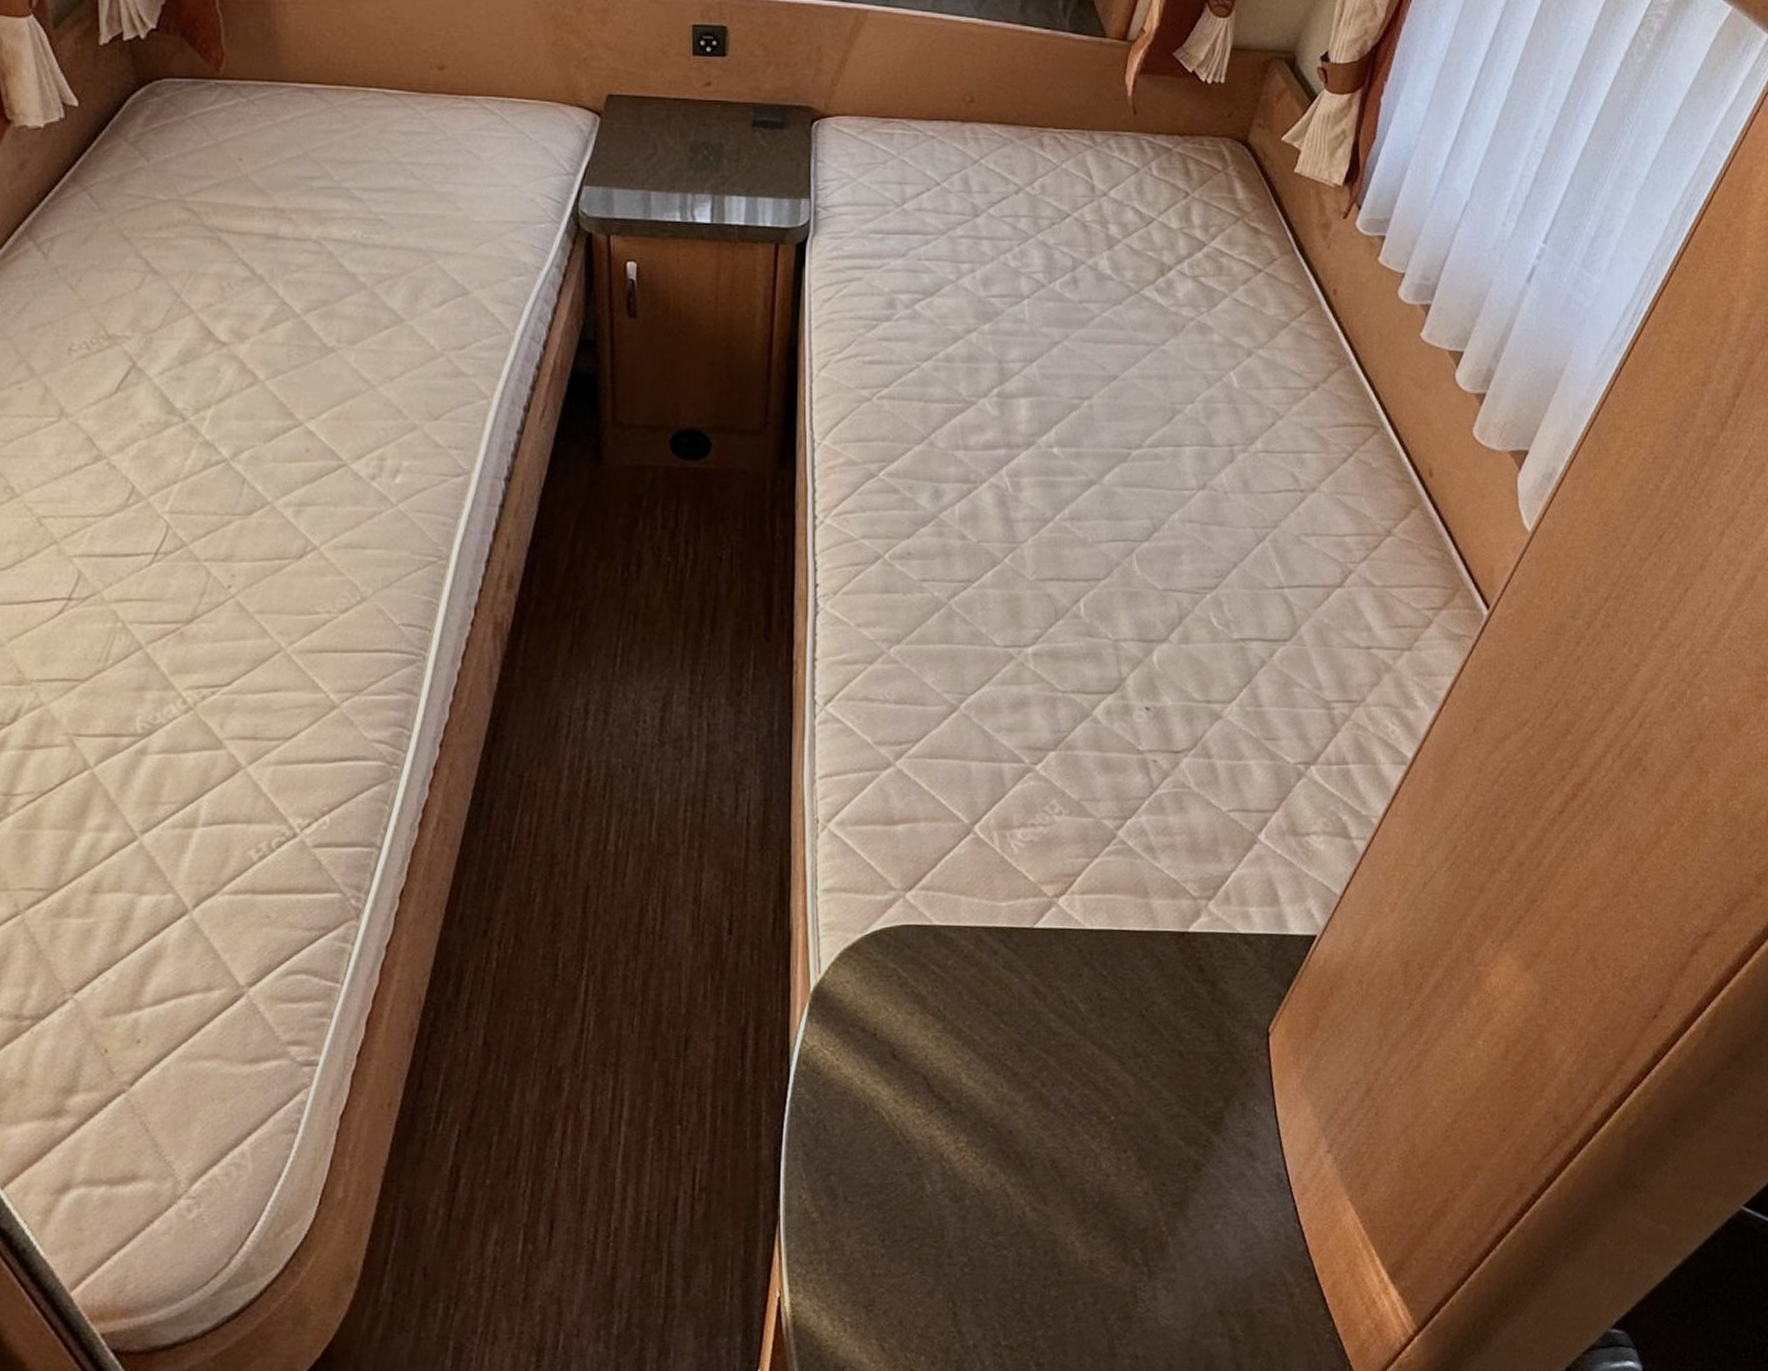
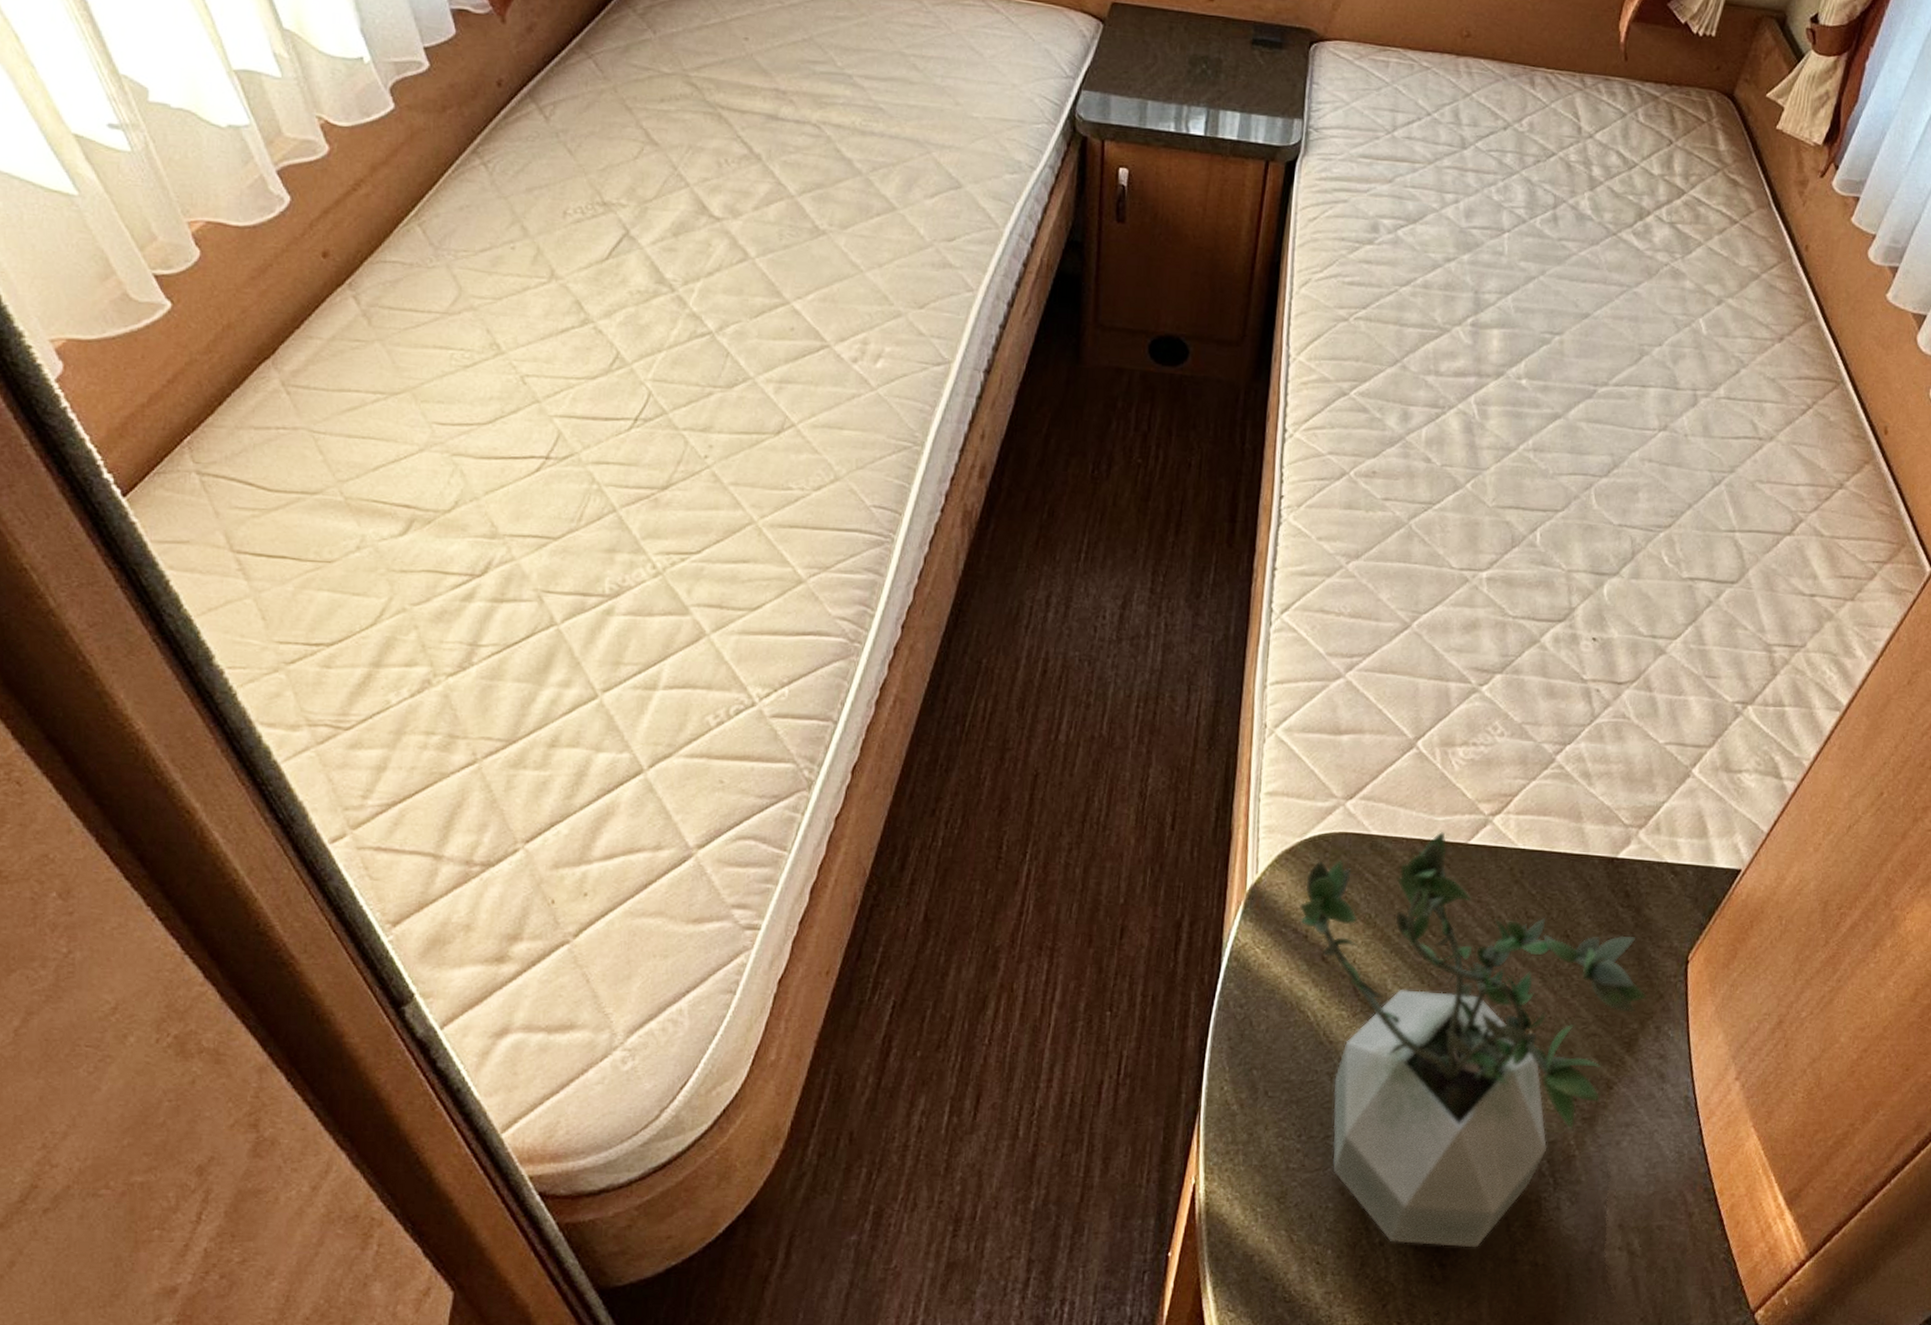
potted plant: none [865,916,1229,1345] -> present [1299,831,1647,1248]

